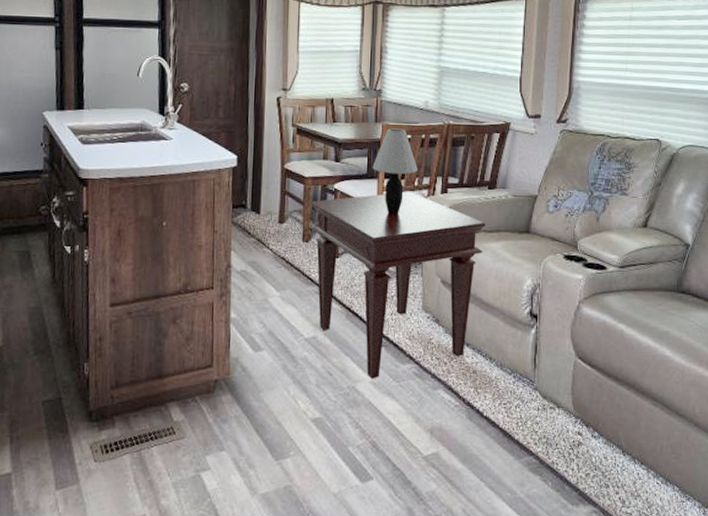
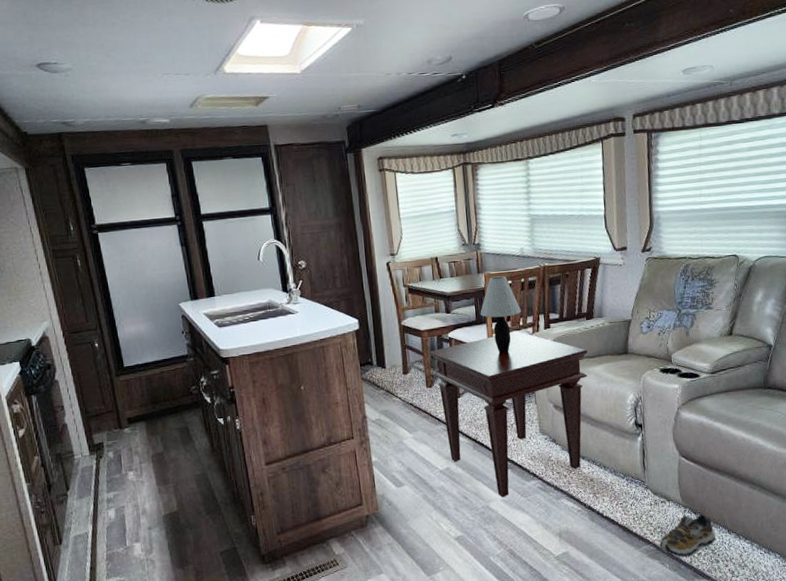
shoe: none [543,426,607,477] -> present [659,513,716,557]

